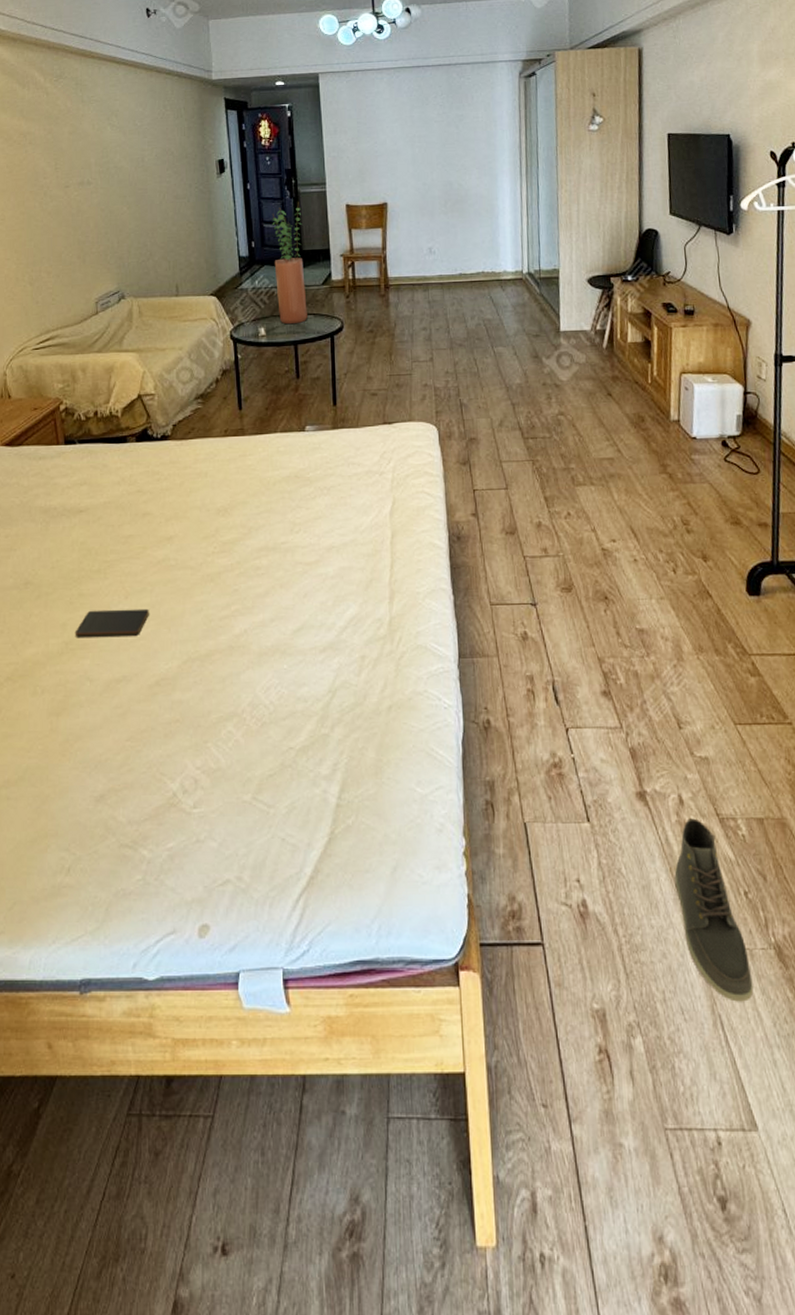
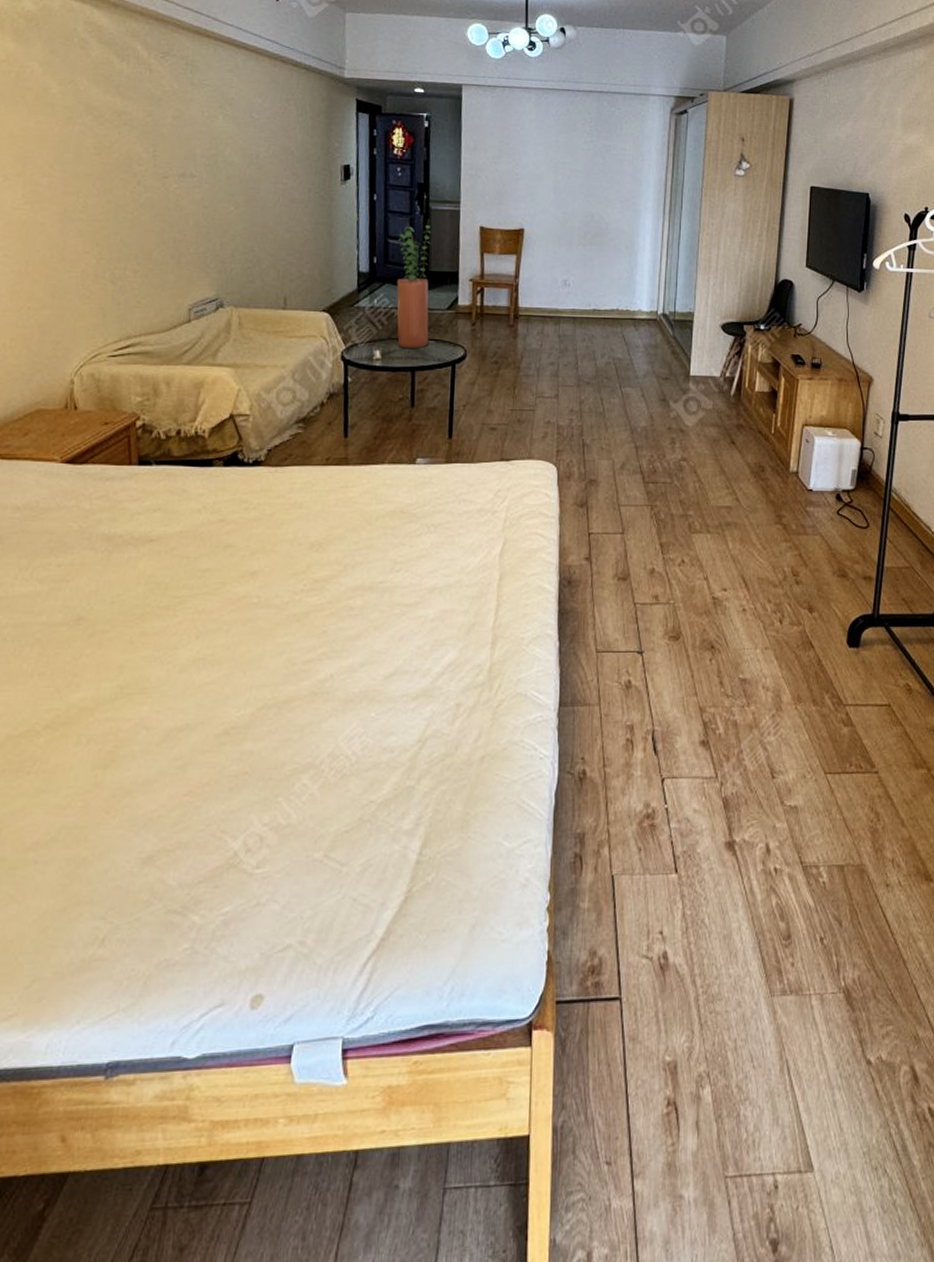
phone: present [75,608,149,637] -> none [132,650,223,681]
sneaker: present [674,818,754,1002] -> none [755,867,821,1047]

